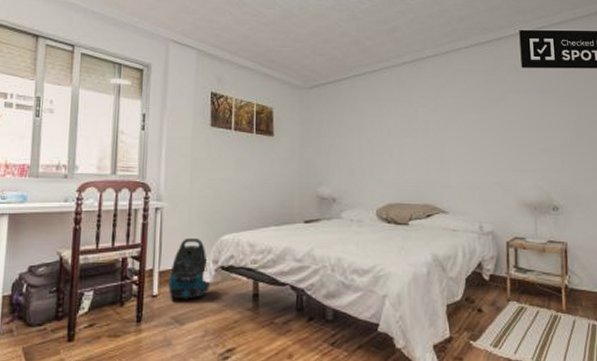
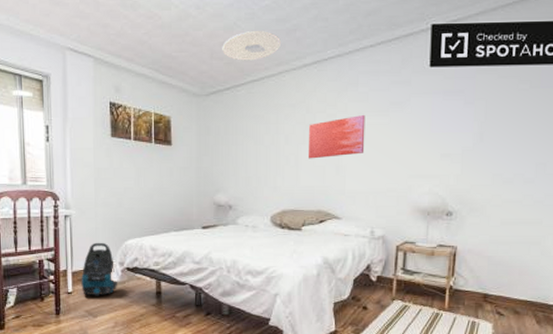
ceiling light: none [325,31,381,57] -> present [222,31,281,61]
wall art: none [411,109,467,152] -> present [307,114,365,159]

